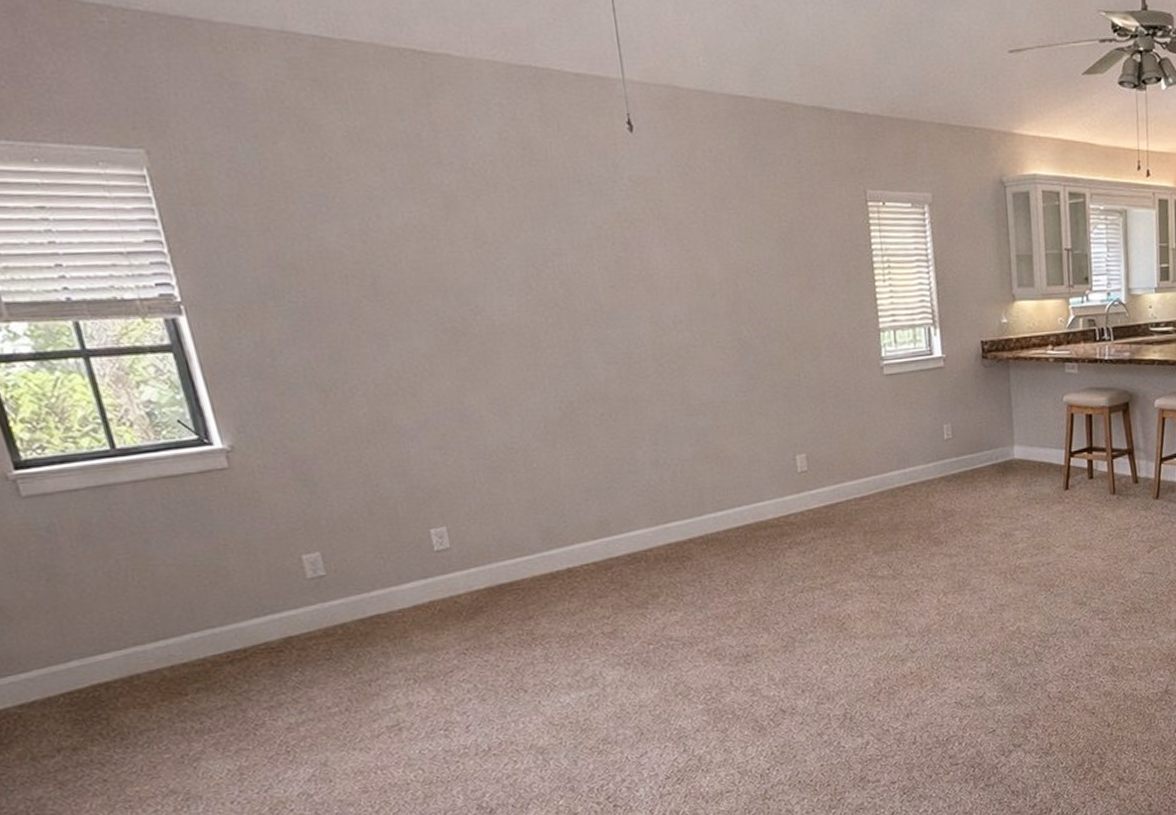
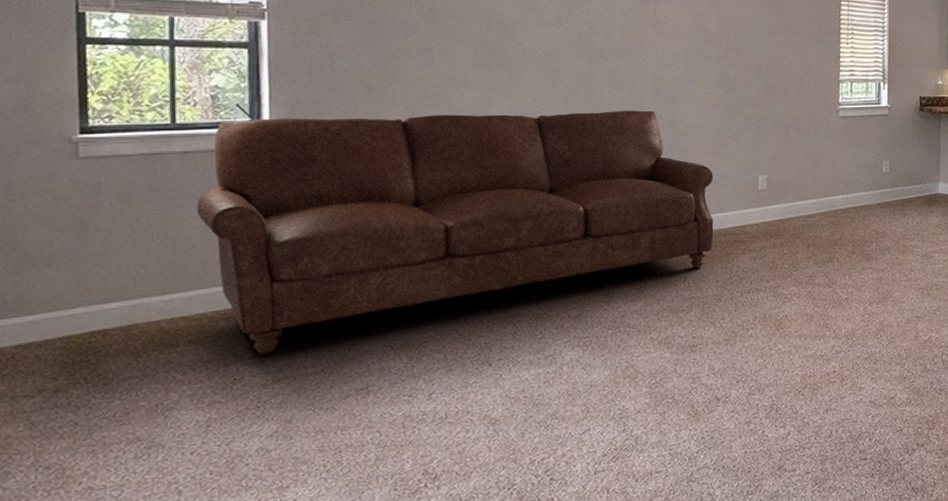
sofa: none [162,386,753,697] -> present [197,110,714,354]

